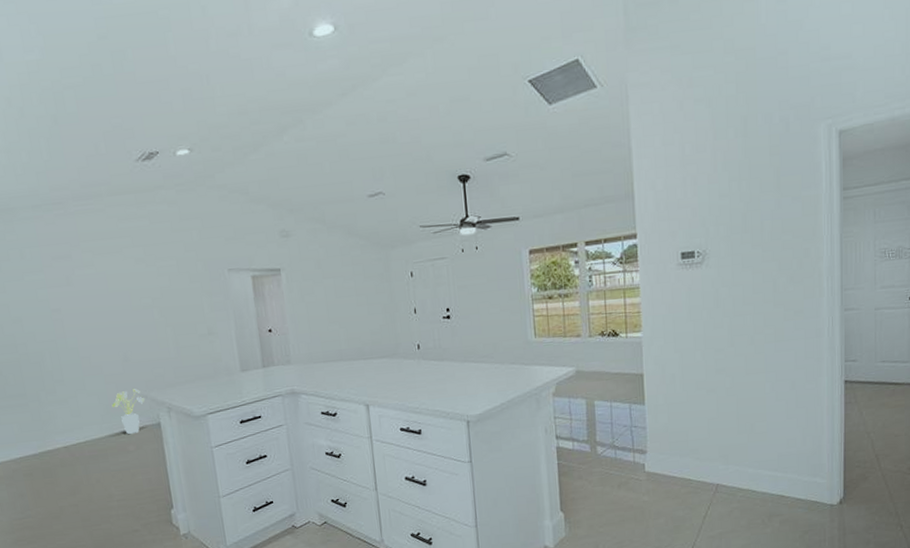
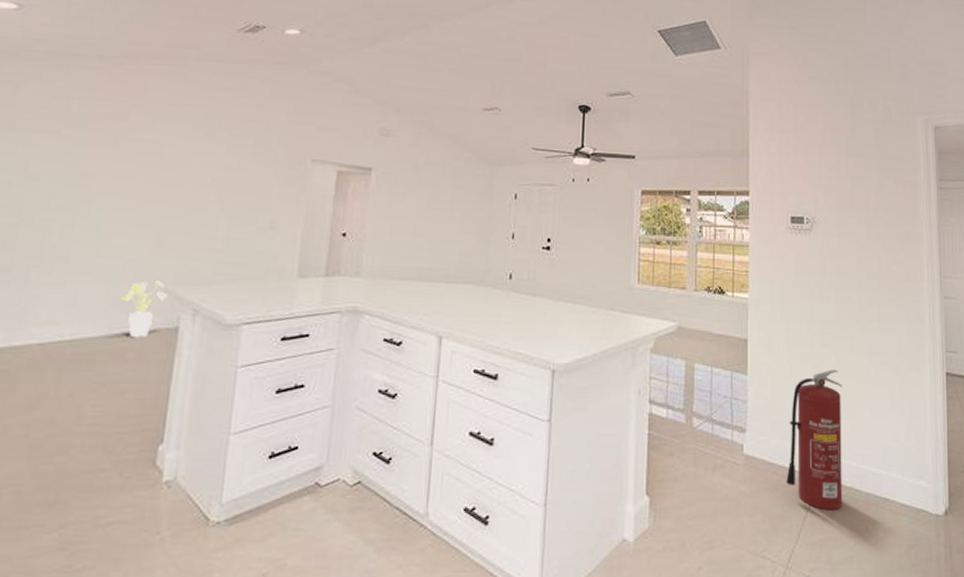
fire extinguisher: none [686,390,740,510] -> present [786,369,843,510]

